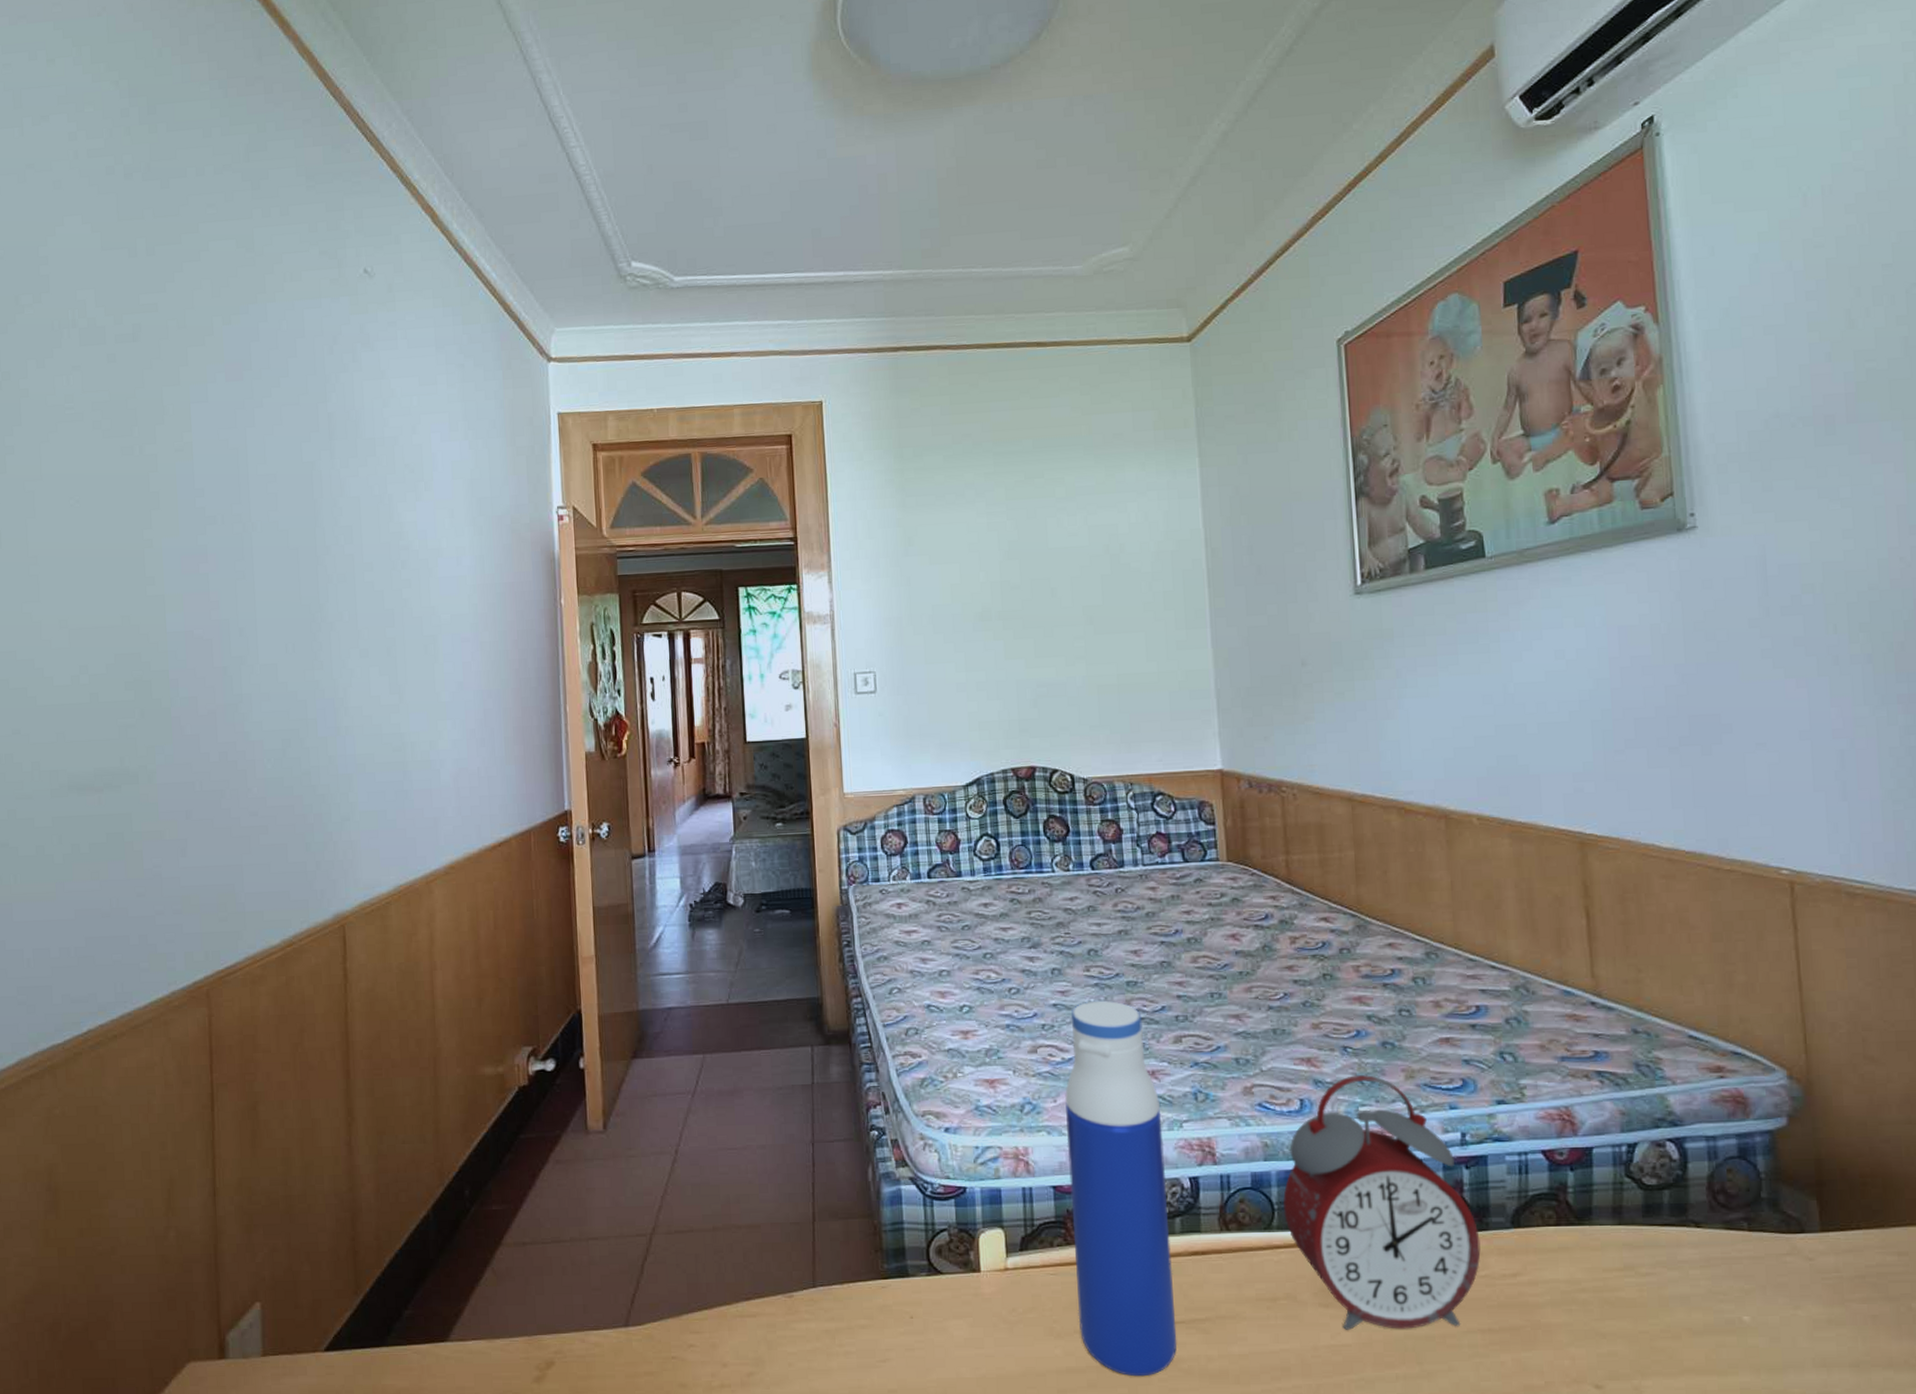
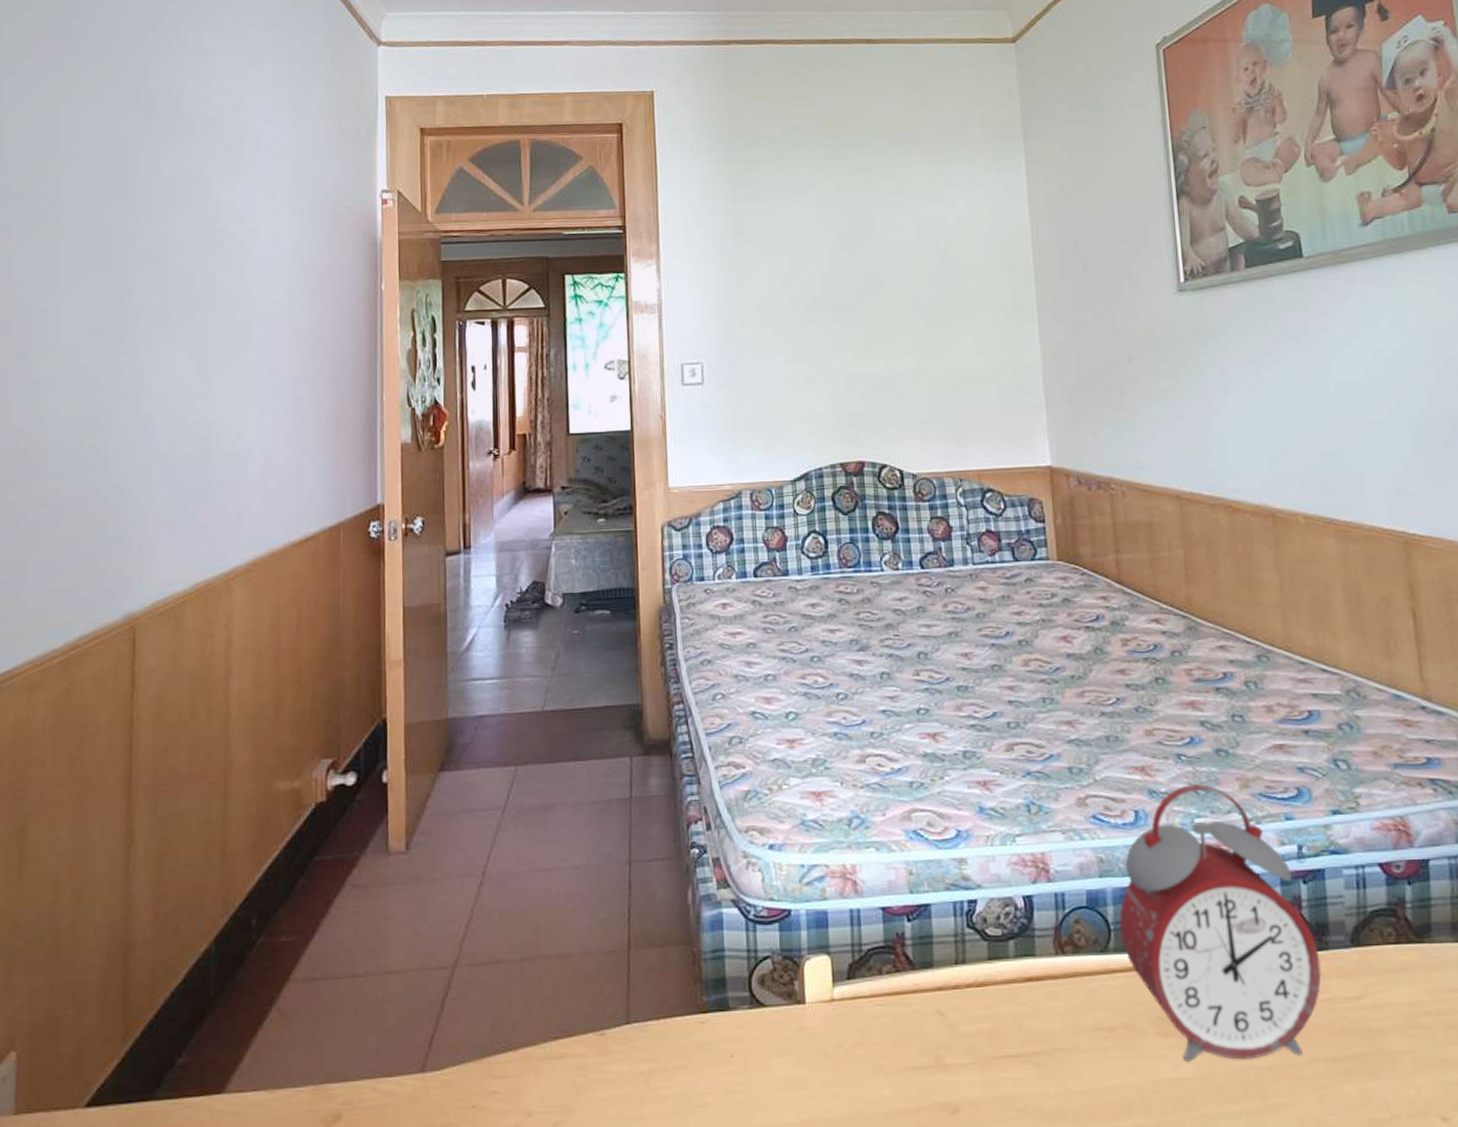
water bottle: present [1064,1000,1177,1377] -> none [893,706,1012,1118]

